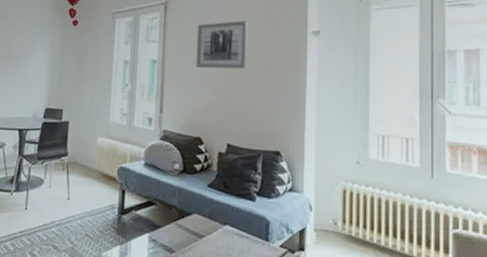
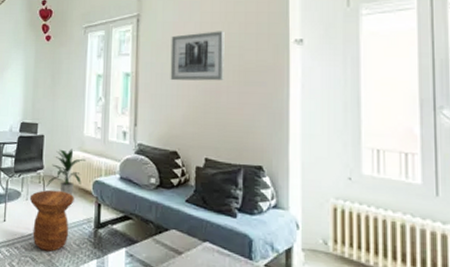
side table: none [52,176,99,239] -> present [29,189,74,252]
indoor plant: none [70,135,111,182] -> present [46,148,86,195]

